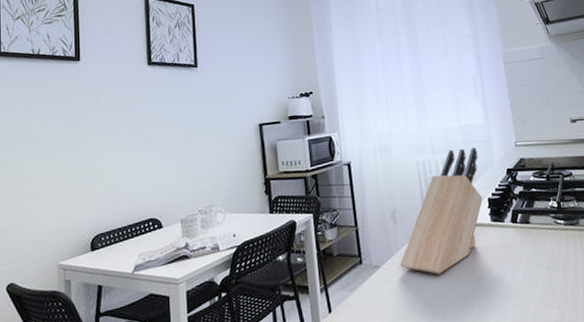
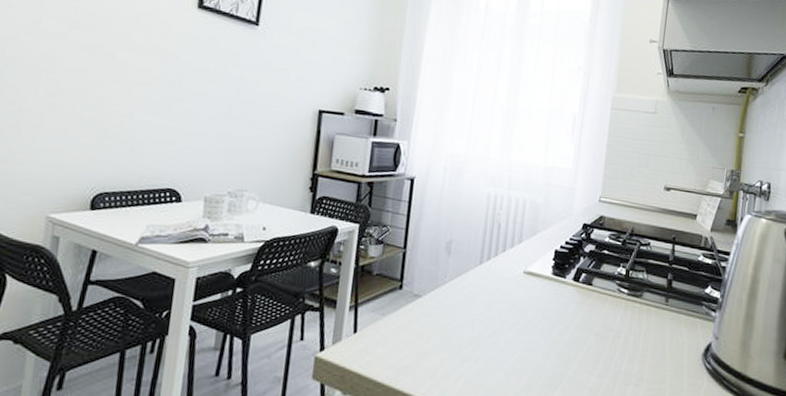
knife block: present [399,147,483,274] -> none [443,189,557,317]

